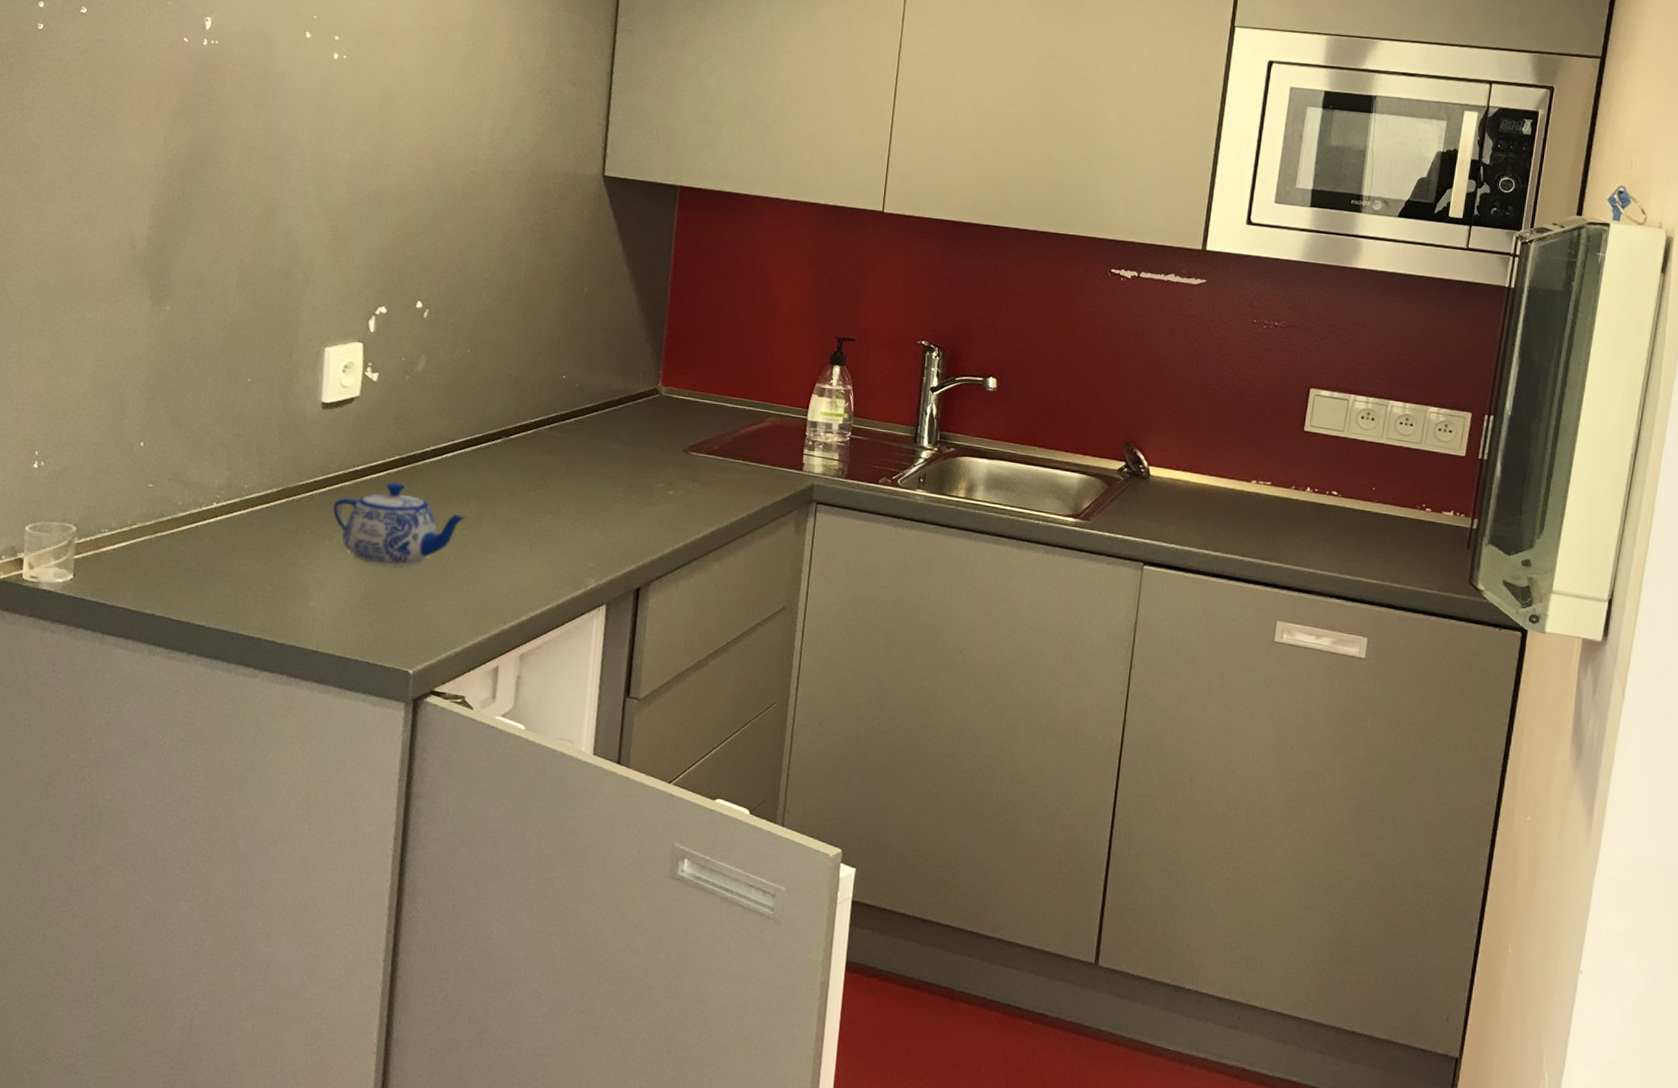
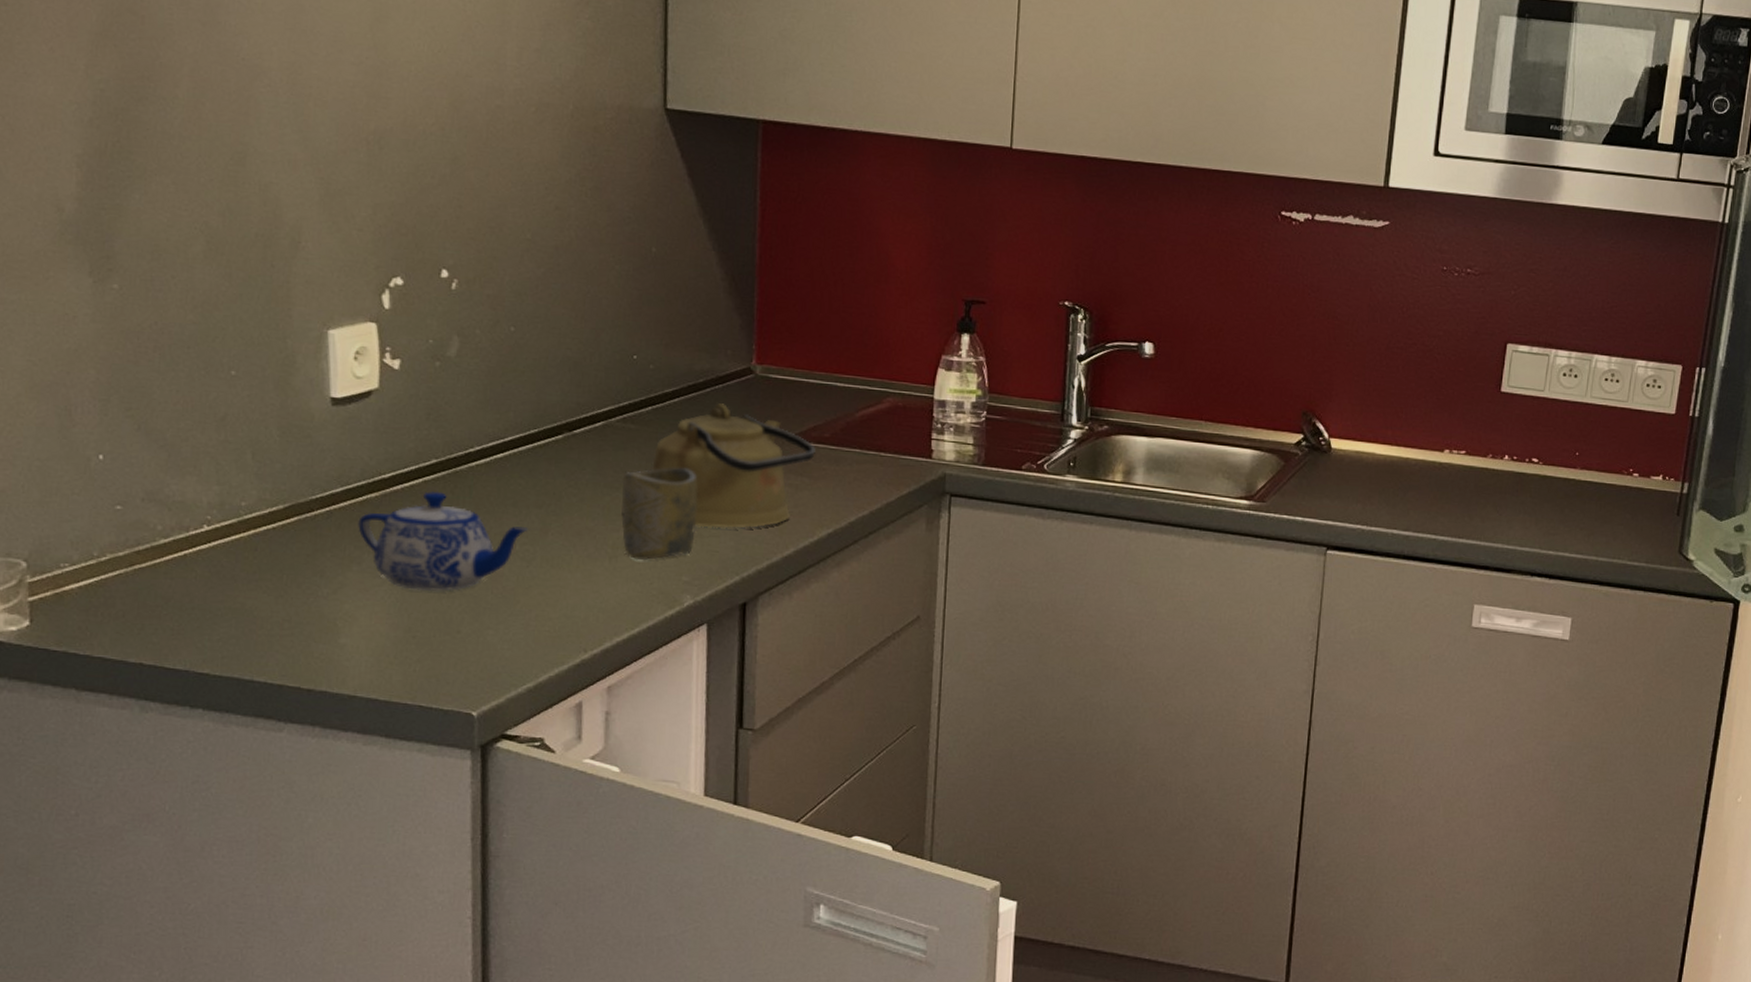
cup: none [542,470,607,548] -> present [621,468,698,561]
kettle: none [571,417,706,524] -> present [652,403,816,528]

